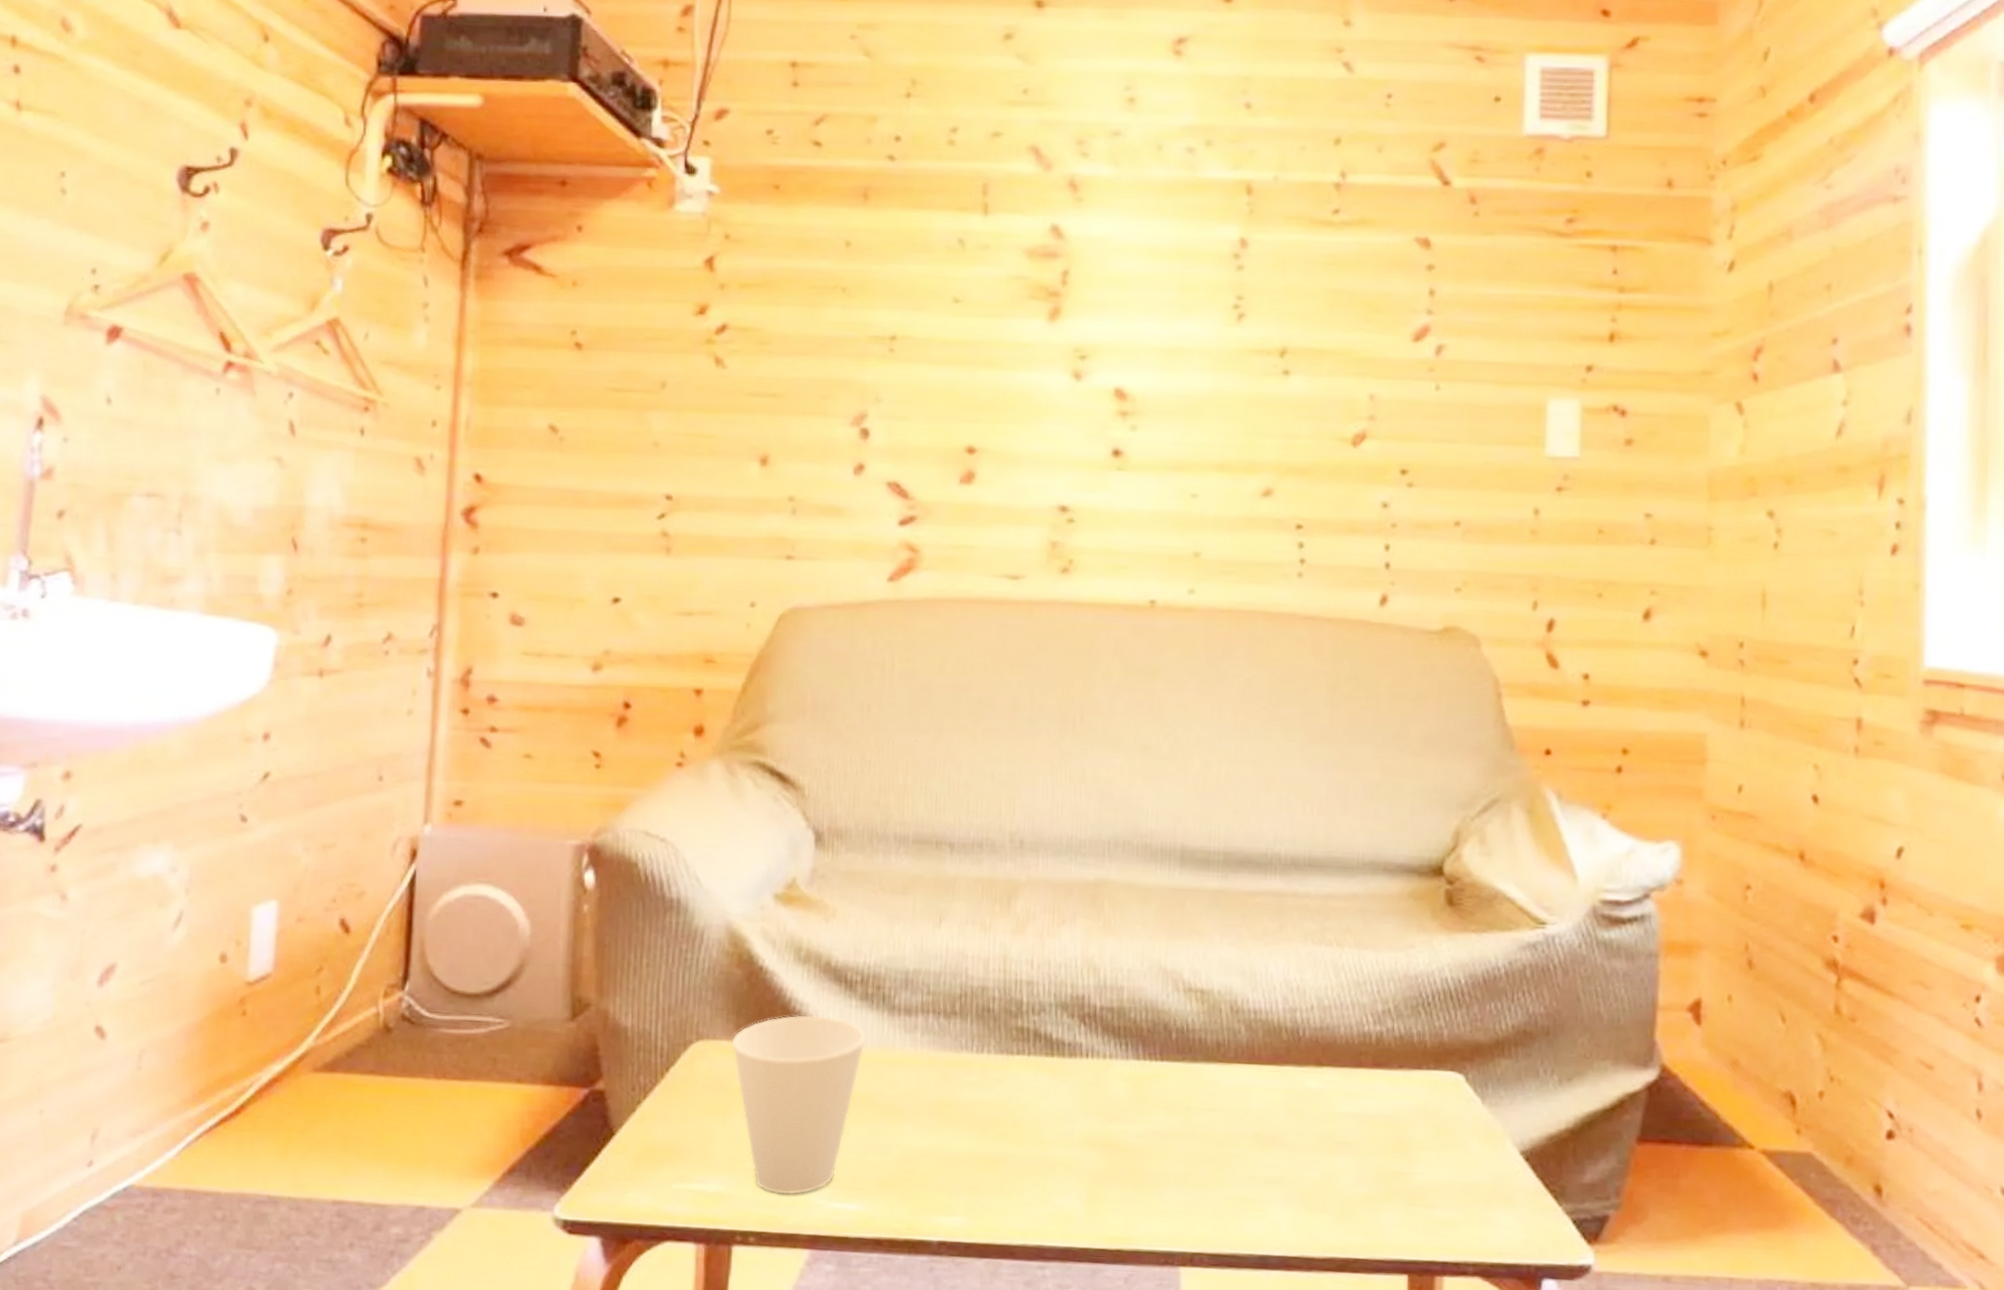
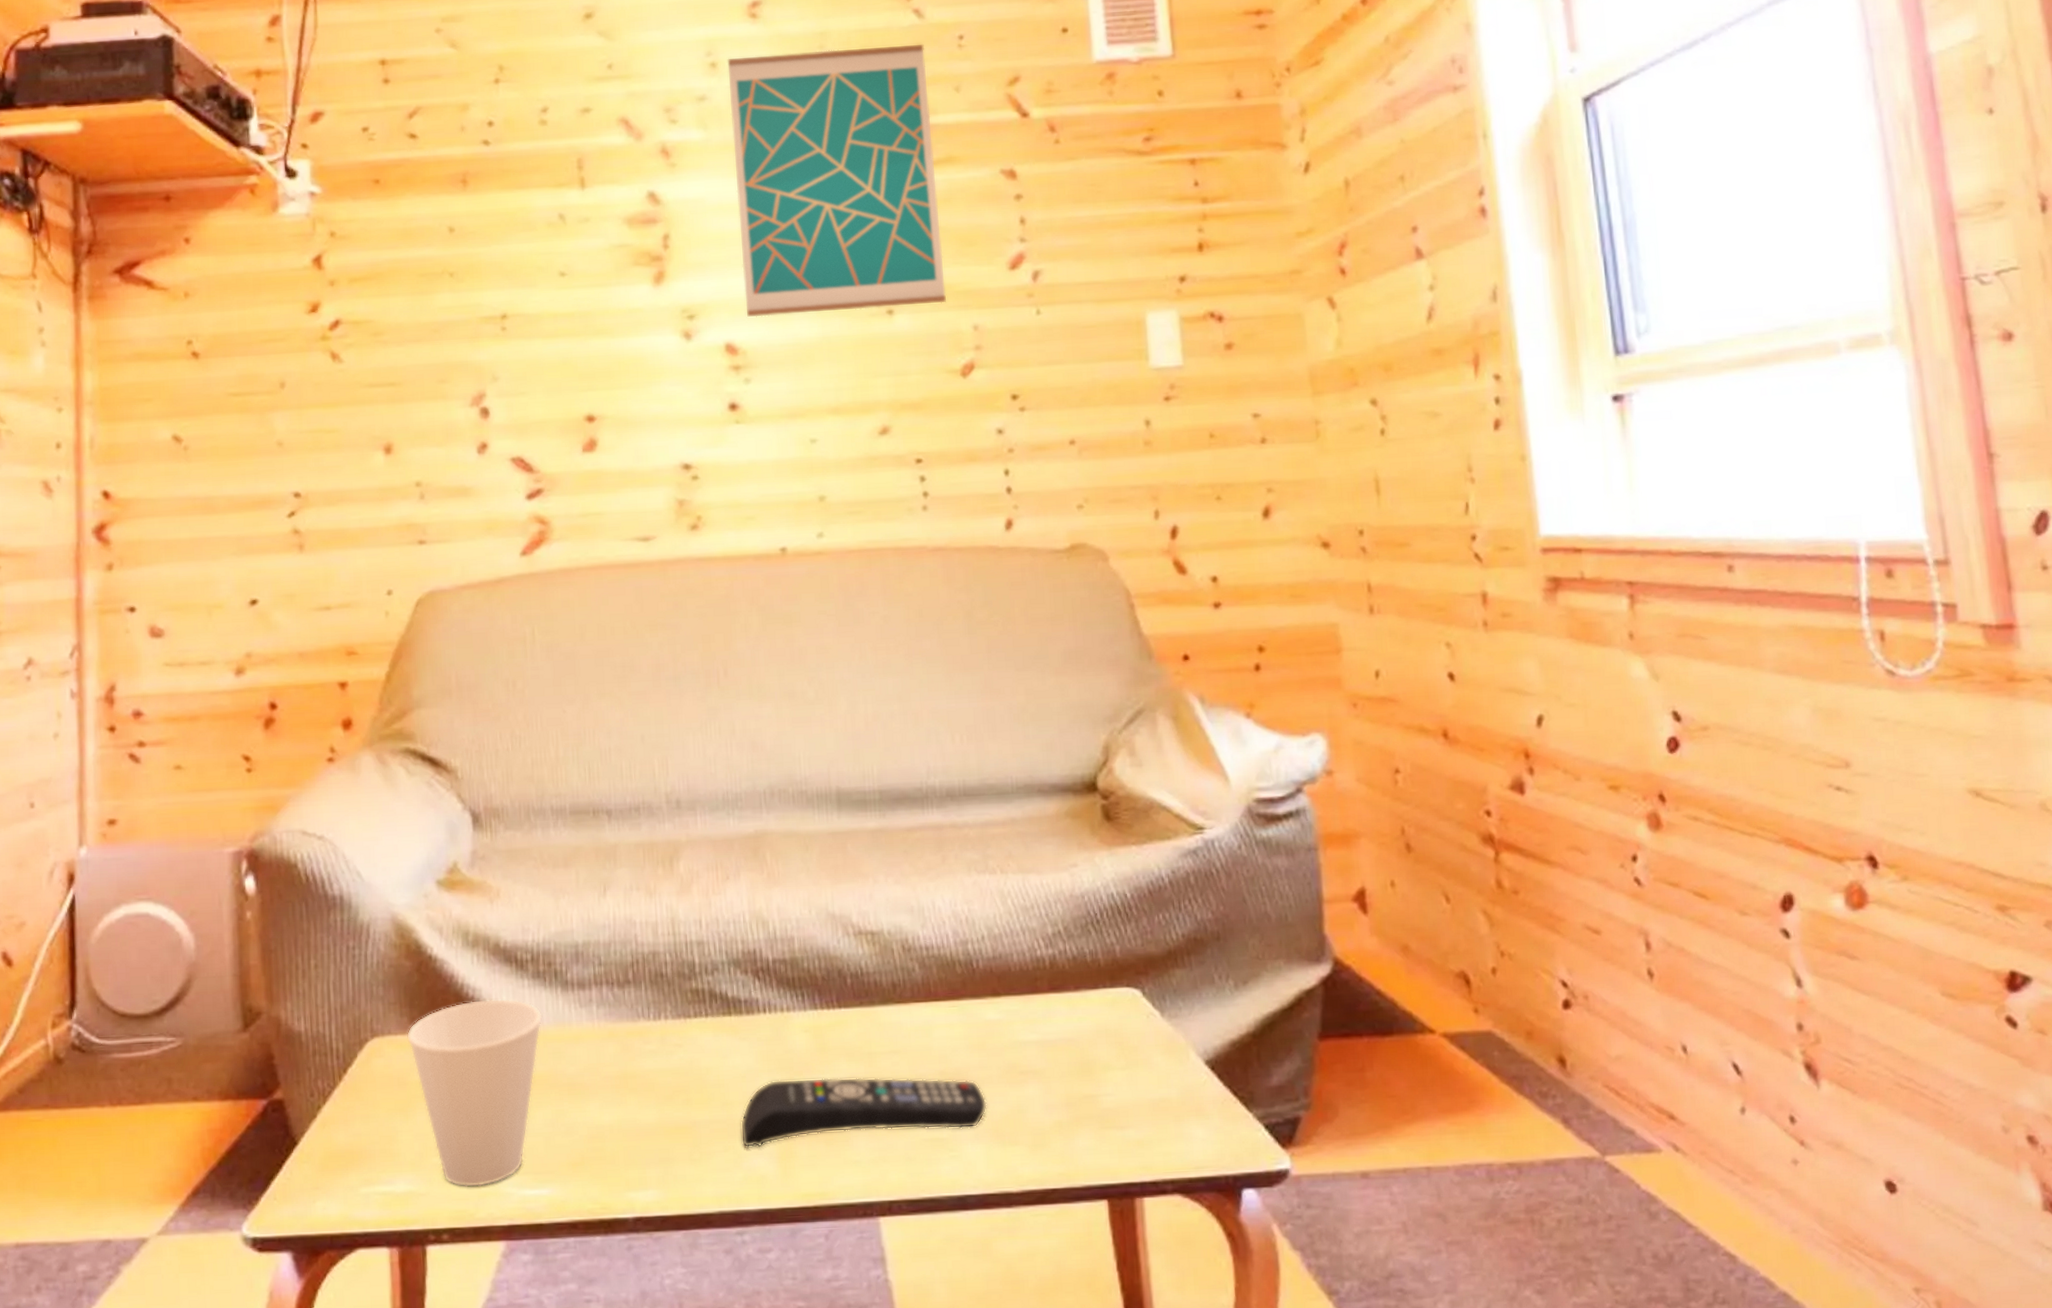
remote control: none [1051,1123,1298,1192] -> present [740,1077,987,1148]
wall art: none [1139,94,1350,369] -> present [727,44,947,317]

